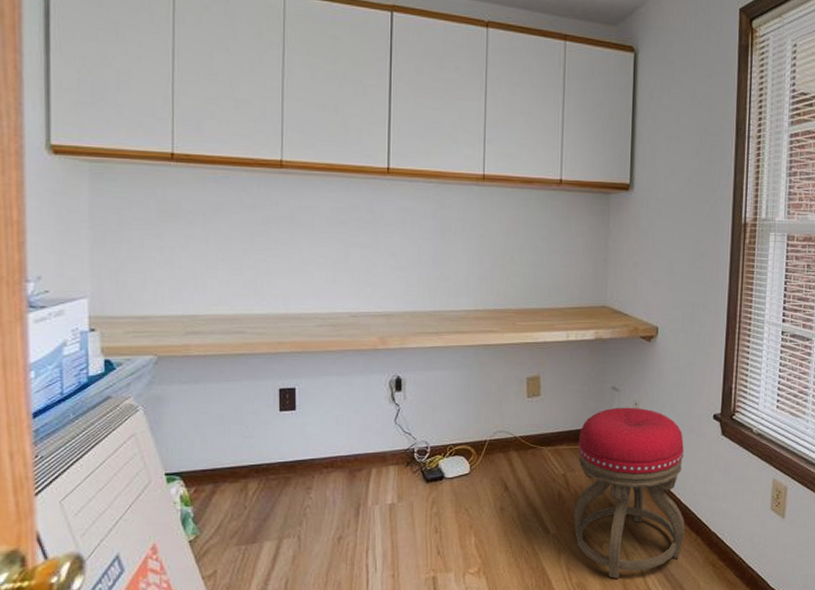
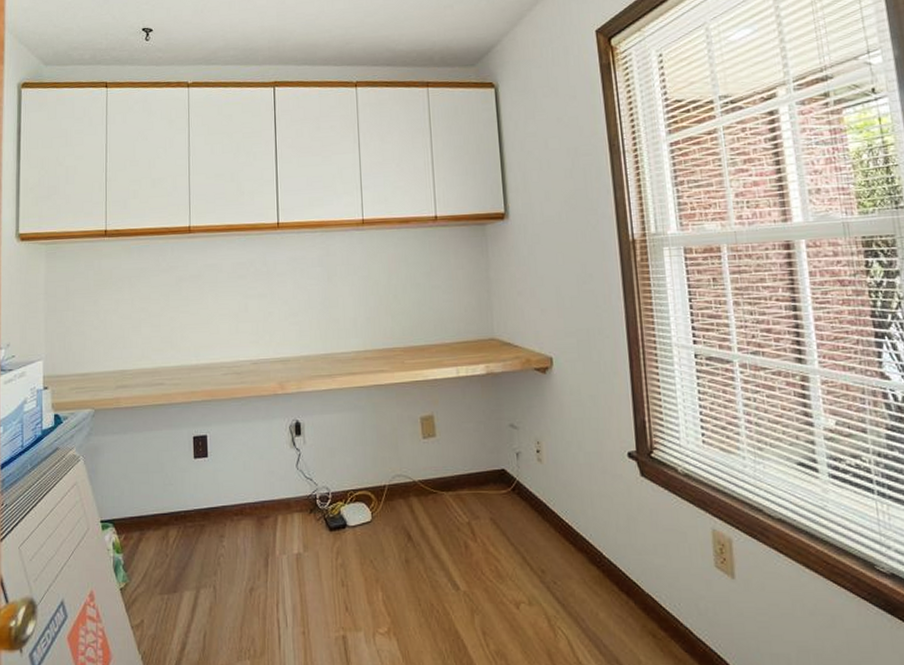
stool: present [573,407,685,579] -> none [480,446,613,647]

